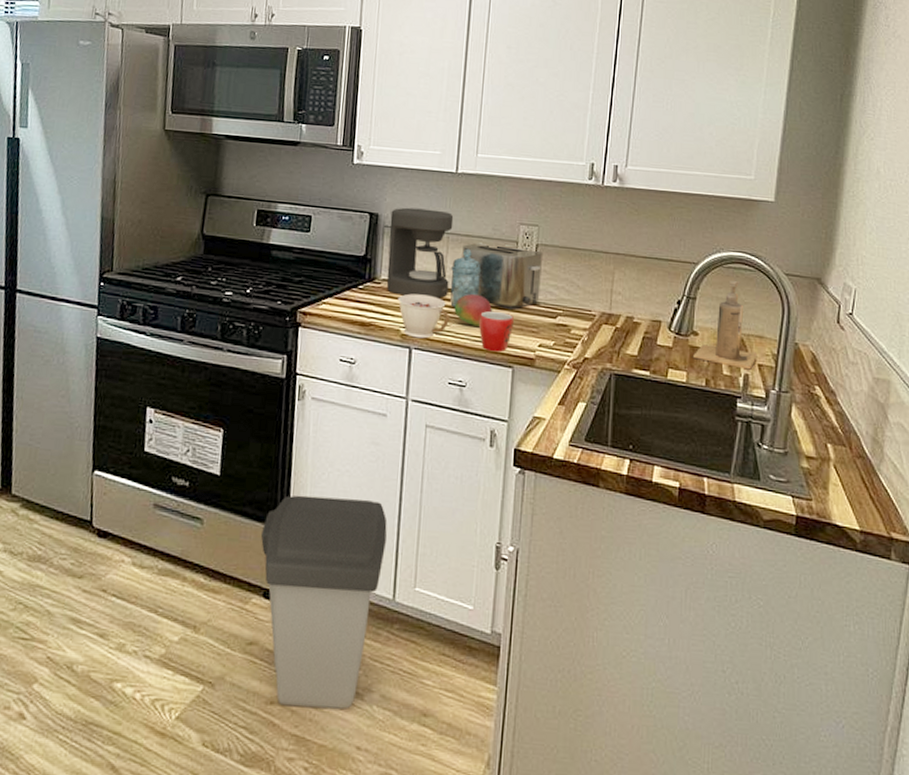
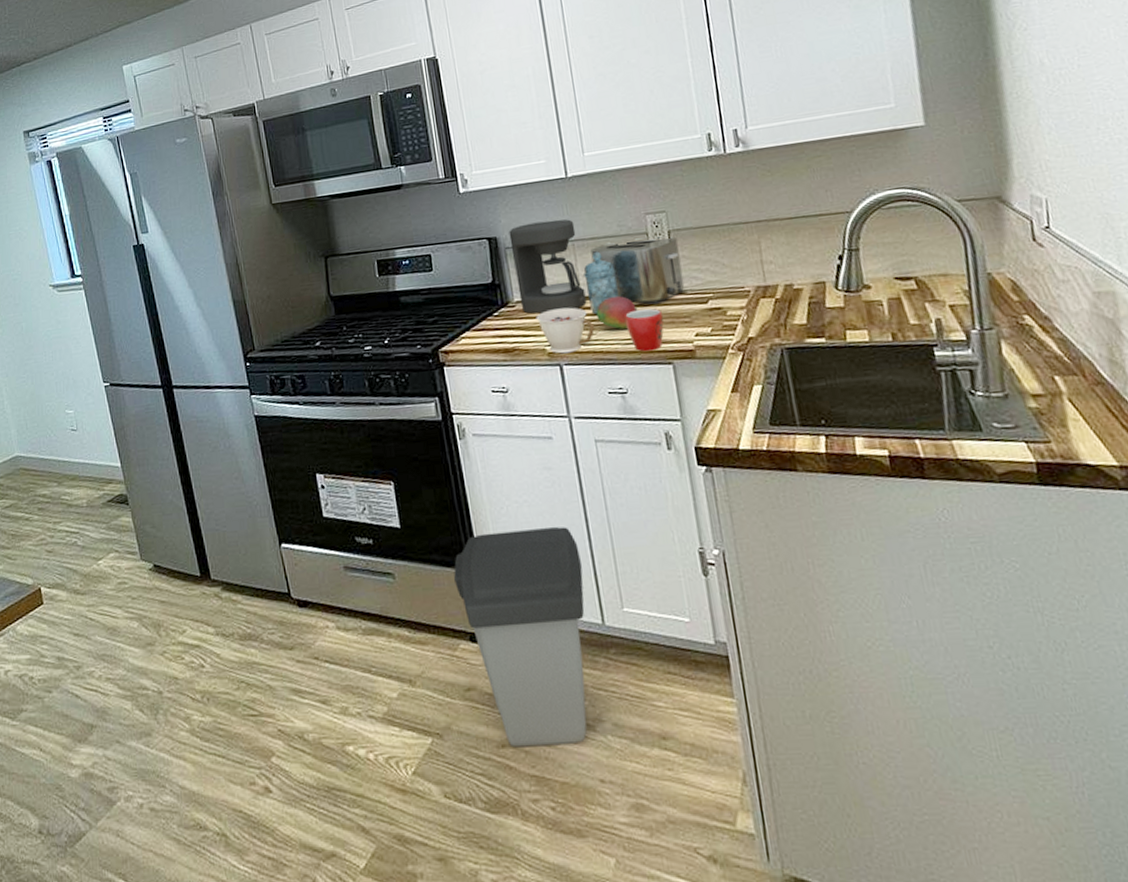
soap dispenser: present [692,280,758,370] -> none [869,219,947,315]

